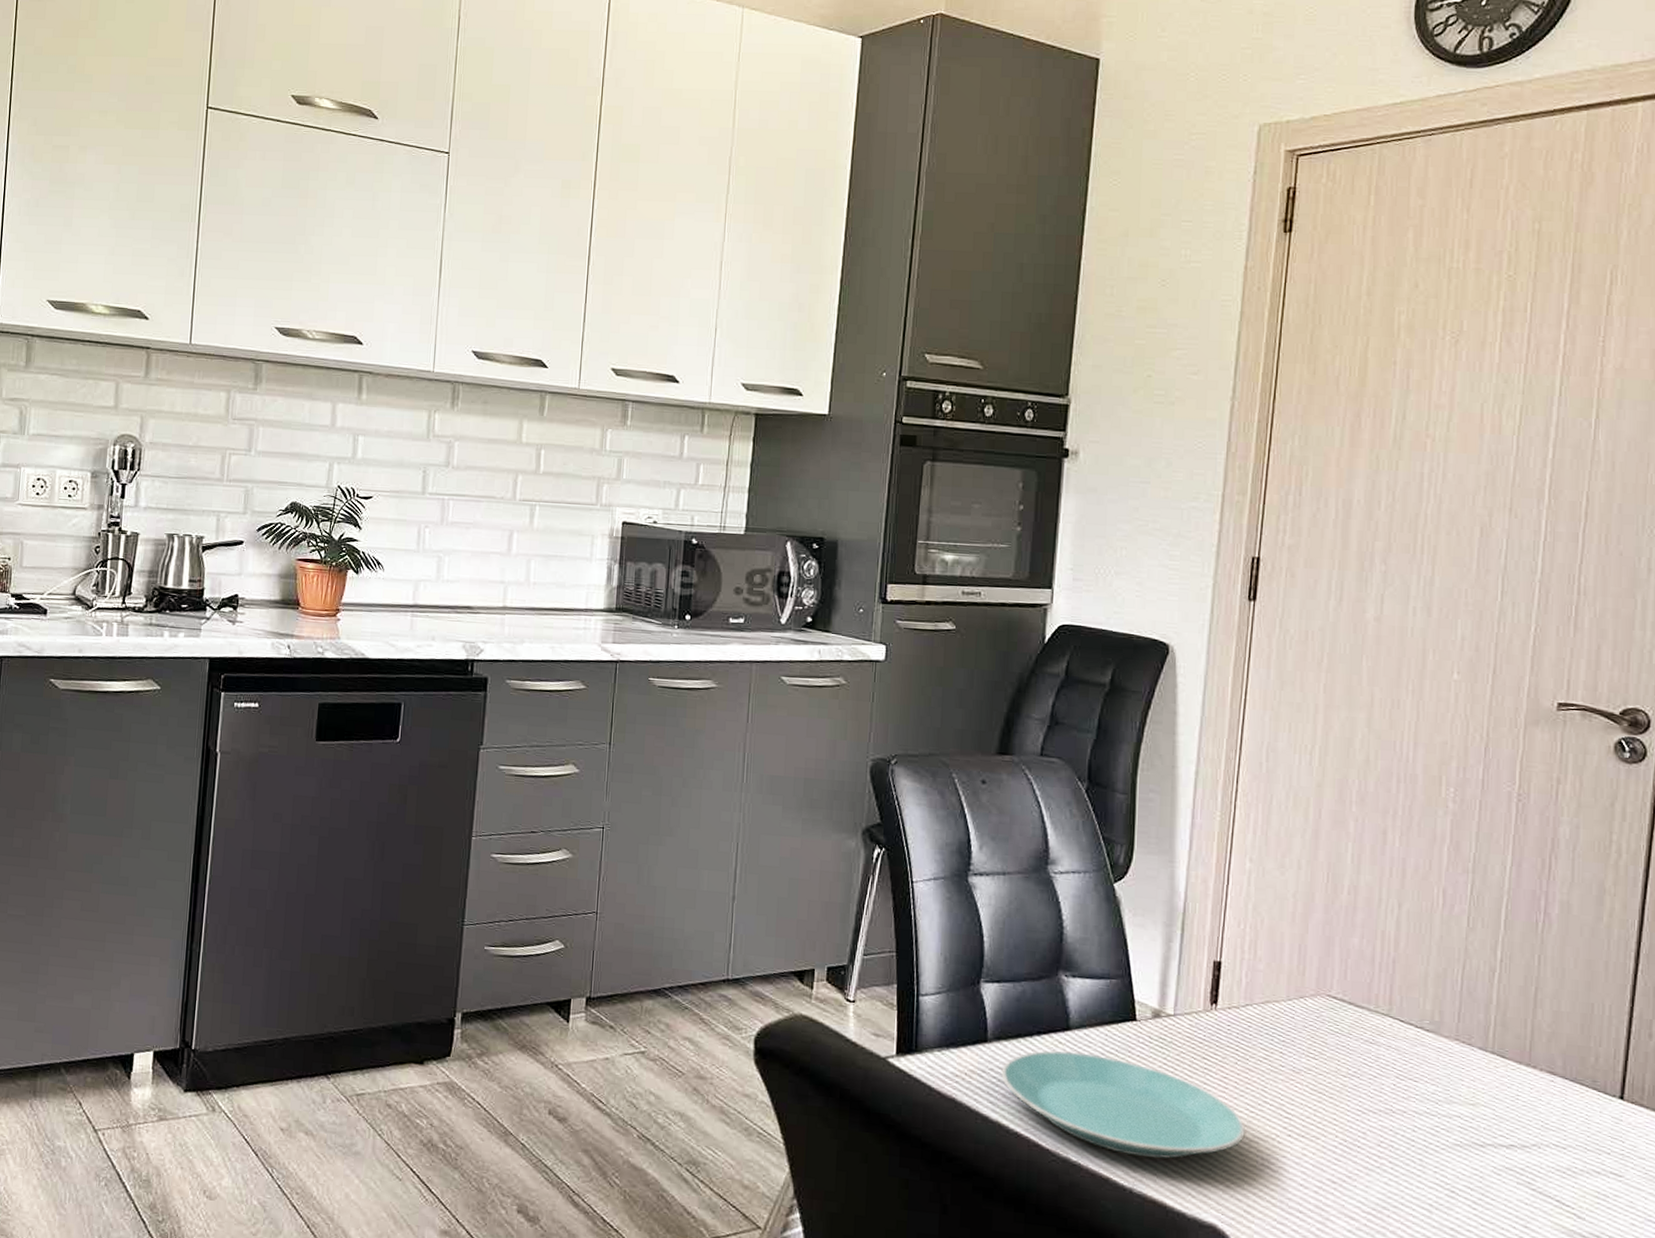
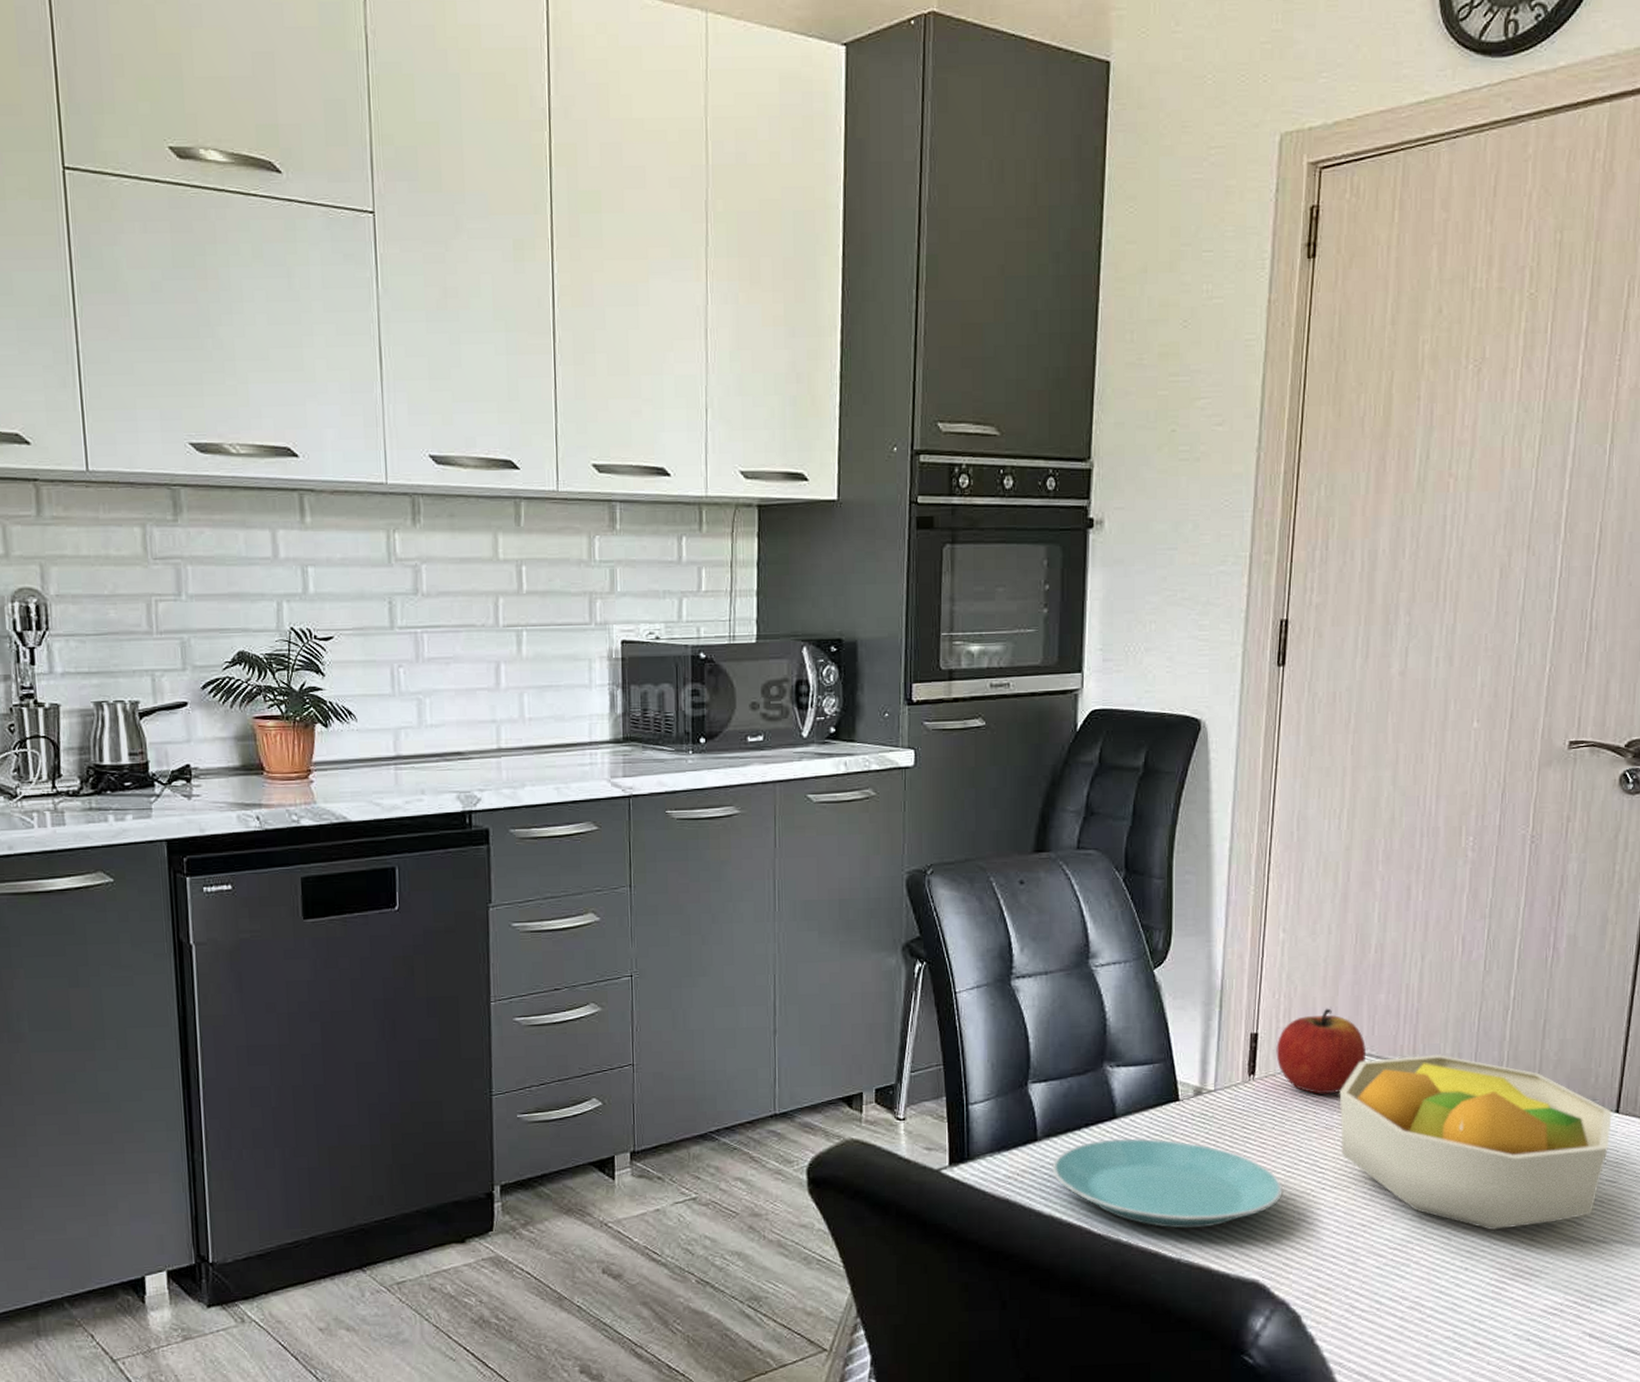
apple: none [1240,945,1337,1036] -> present [1276,1008,1366,1095]
fruit bowl: none [1308,1005,1616,1212] -> present [1339,1054,1612,1230]

